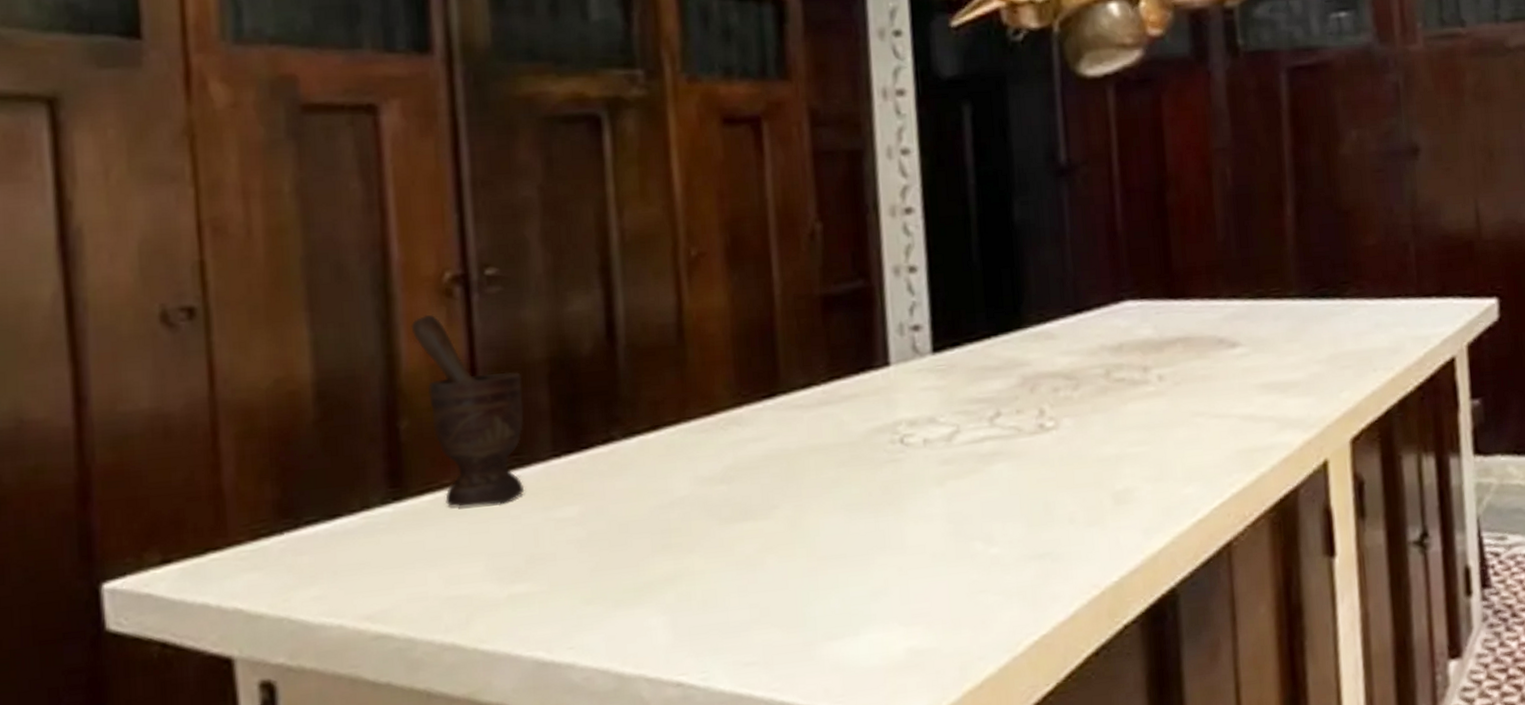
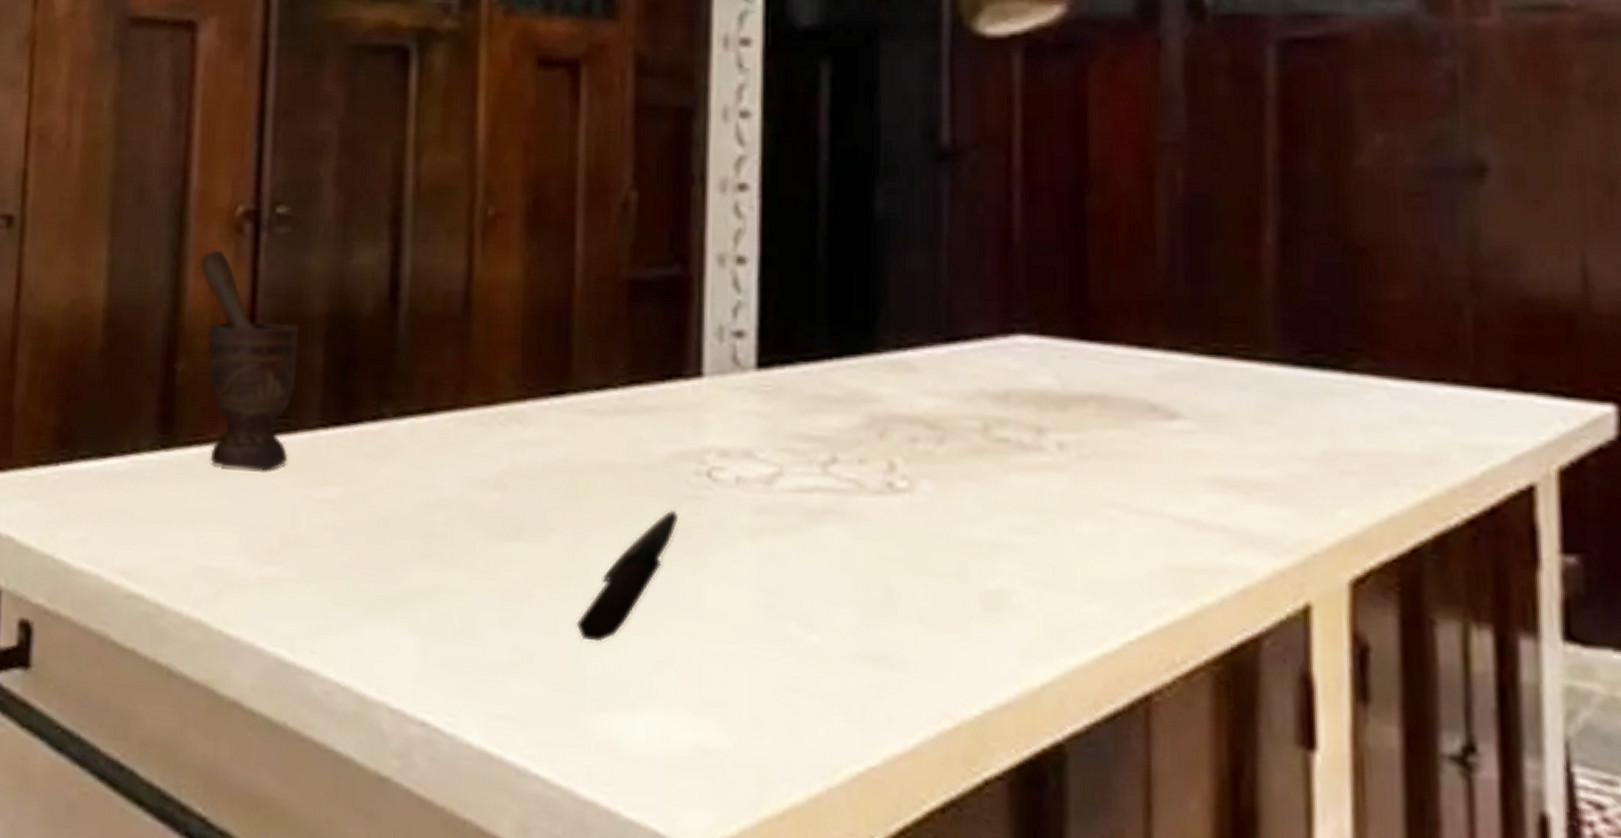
kitchen knife: none [803,473,881,588] -> present [575,509,679,642]

